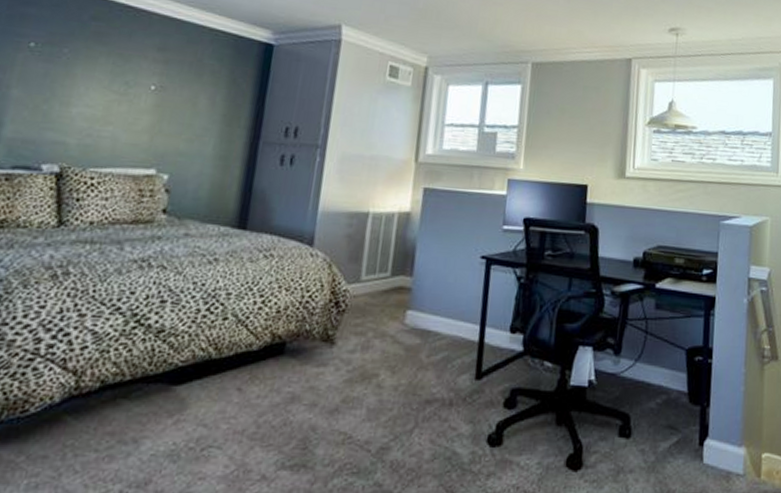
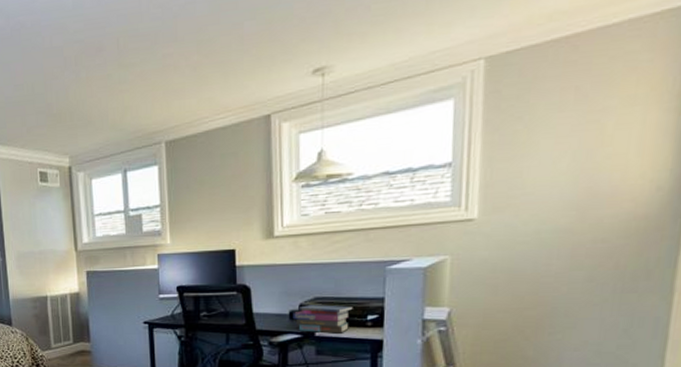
books: none [636,253,691,287] -> present [292,305,353,333]

